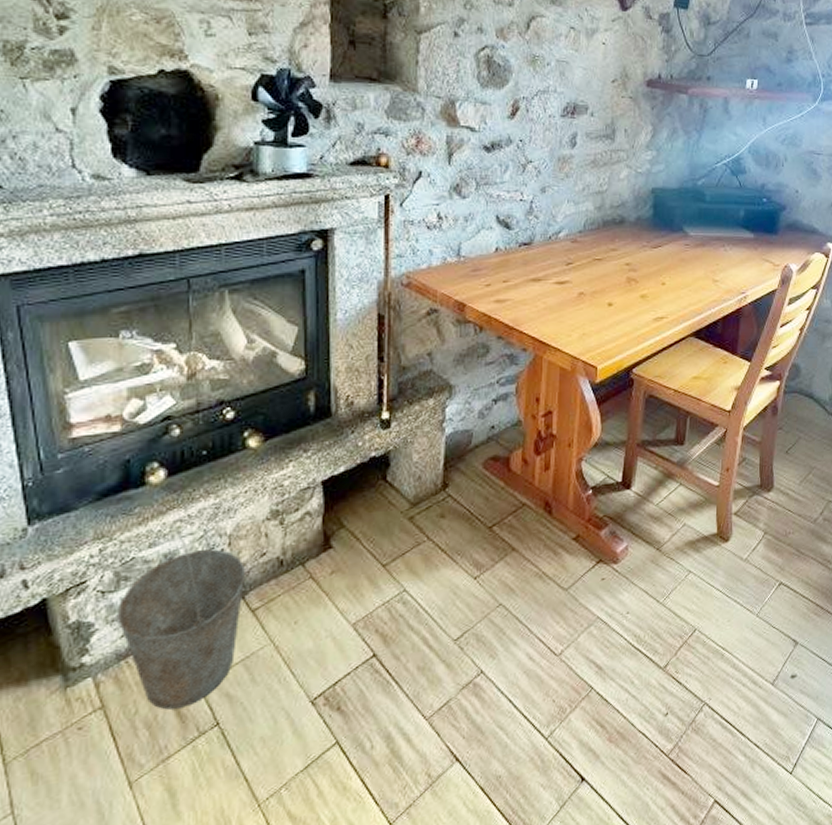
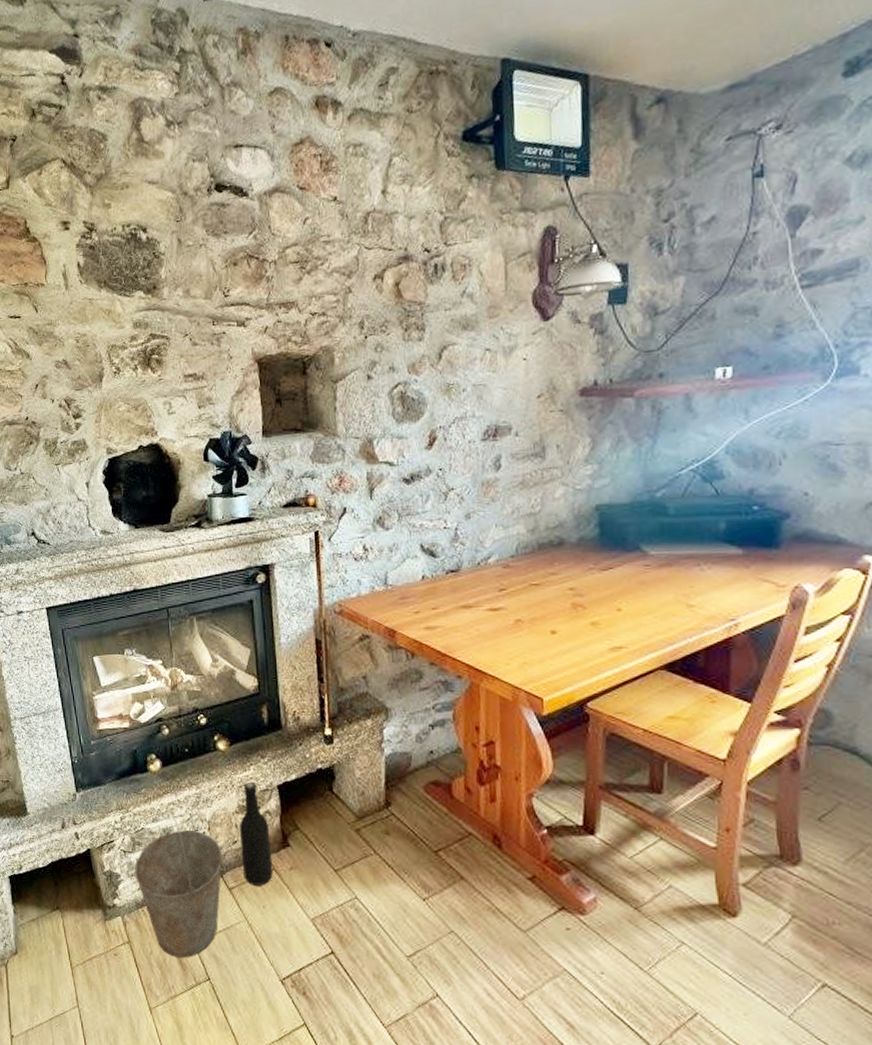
bottle: none [269,480,310,601] -> present [239,781,273,886]

